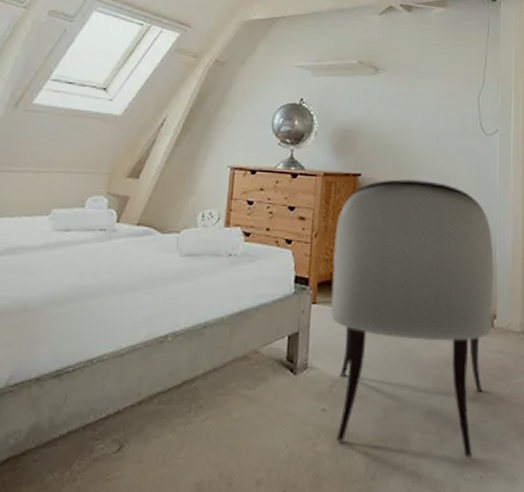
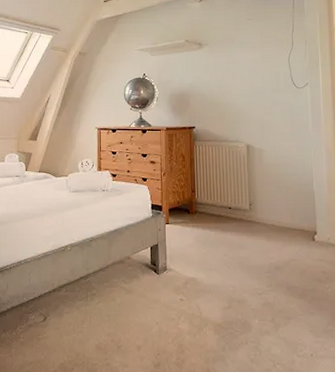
armchair: present [330,179,494,458] -> none [179,128,314,340]

